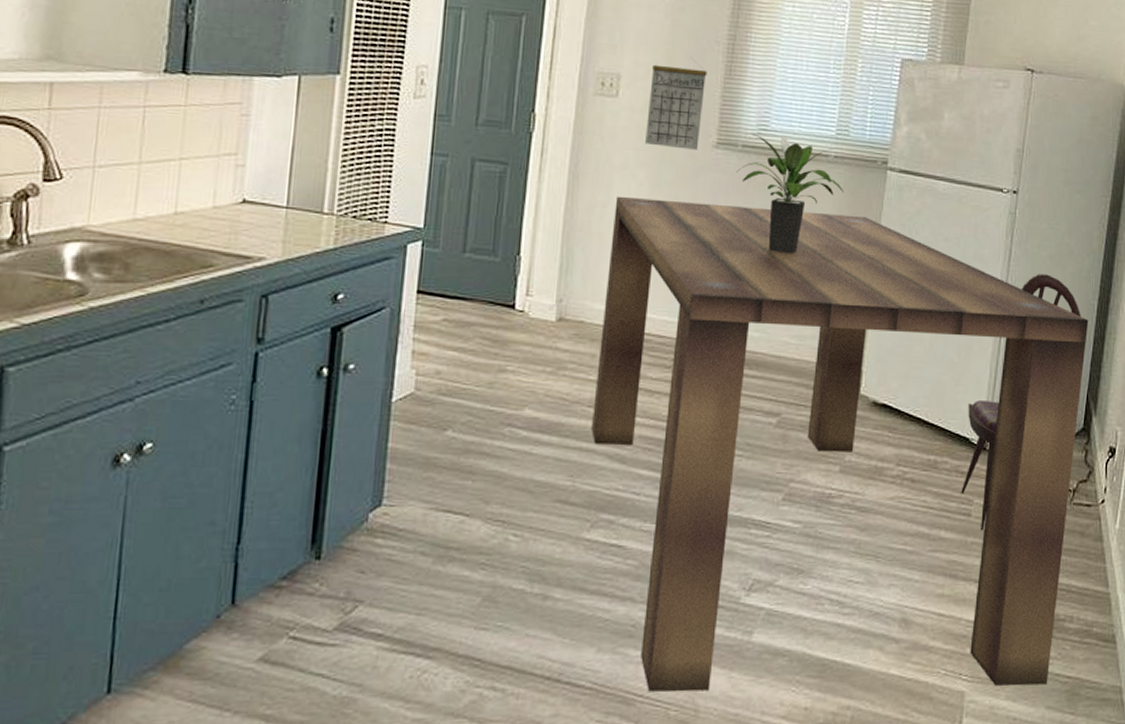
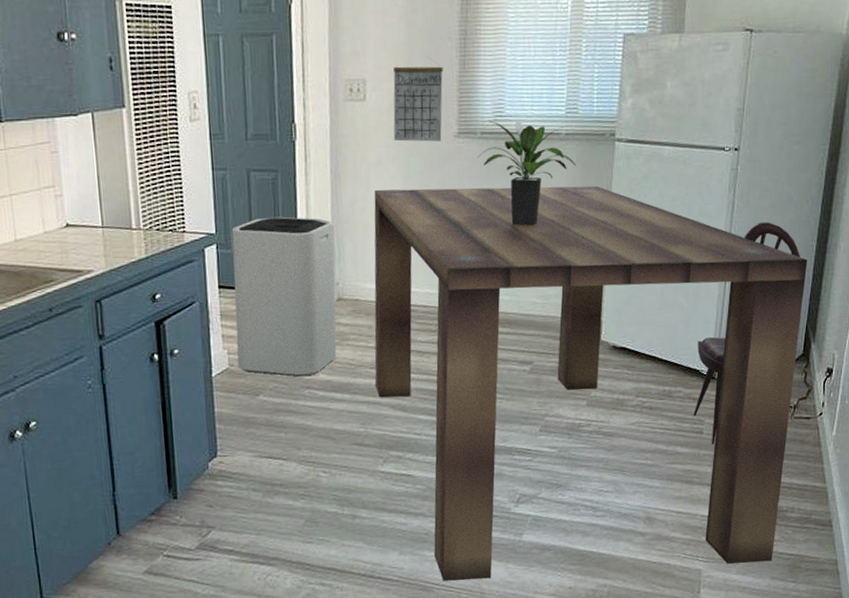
trash can: none [426,215,565,411] -> present [231,216,337,377]

